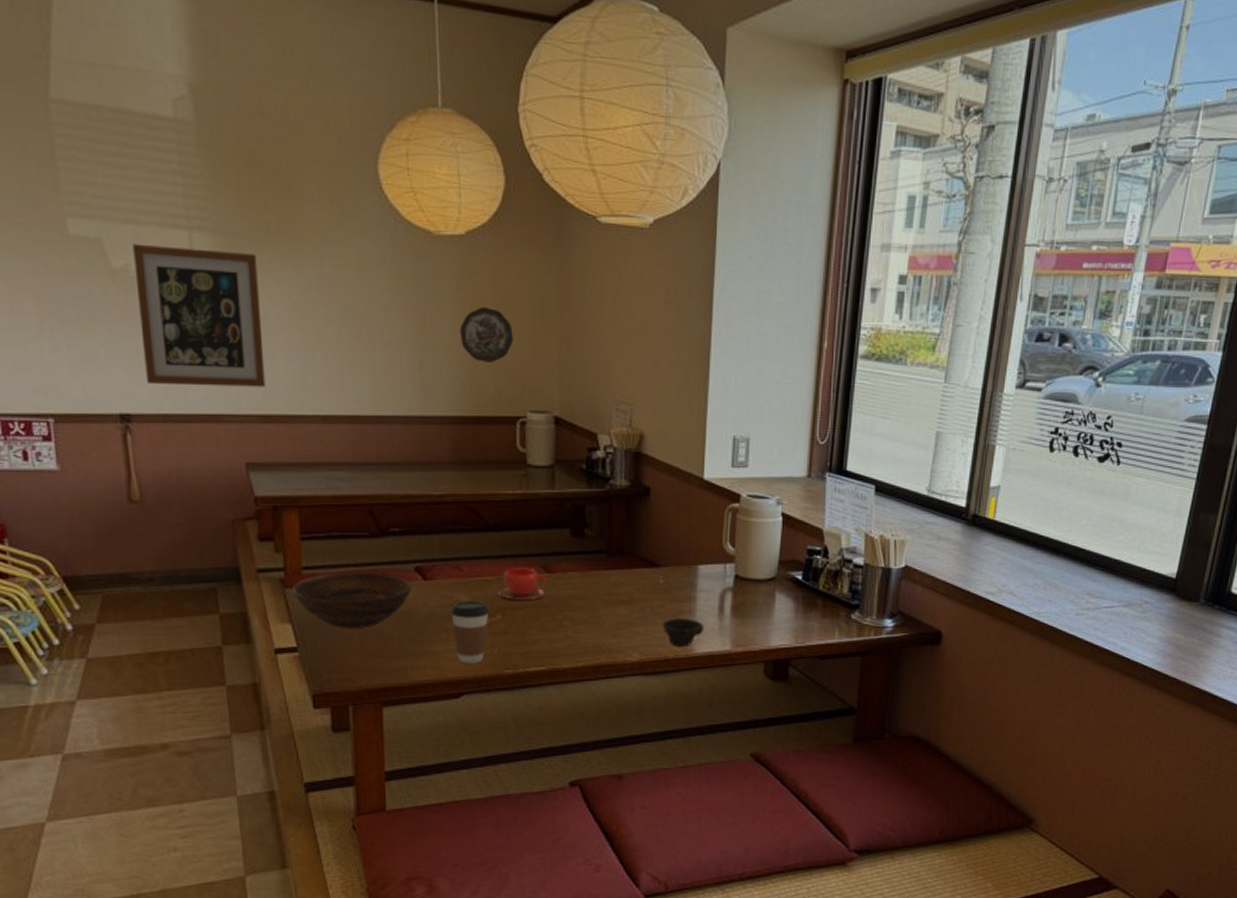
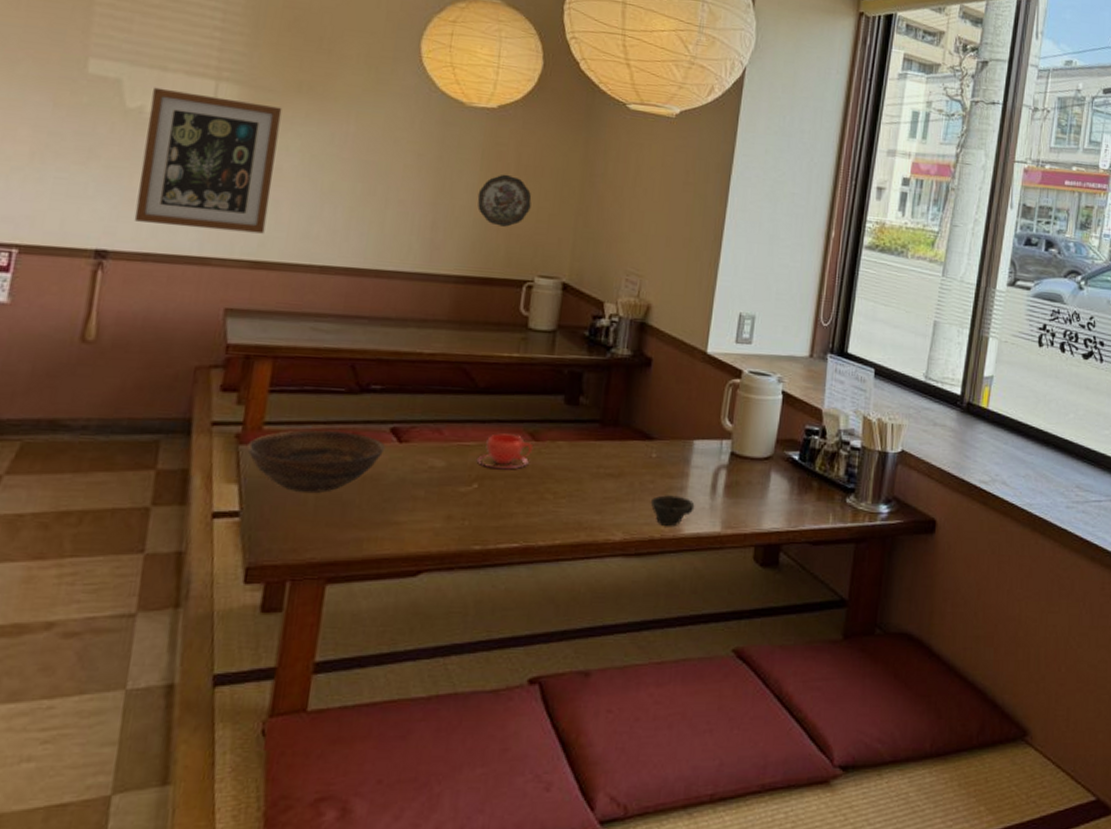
coffee cup: present [451,601,489,664] -> none [421,467,466,537]

